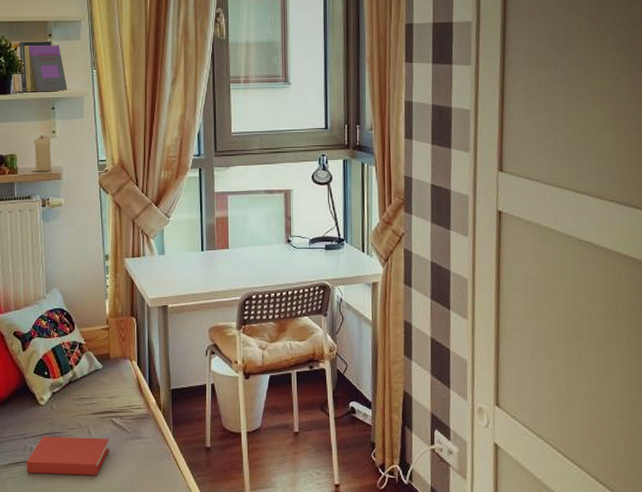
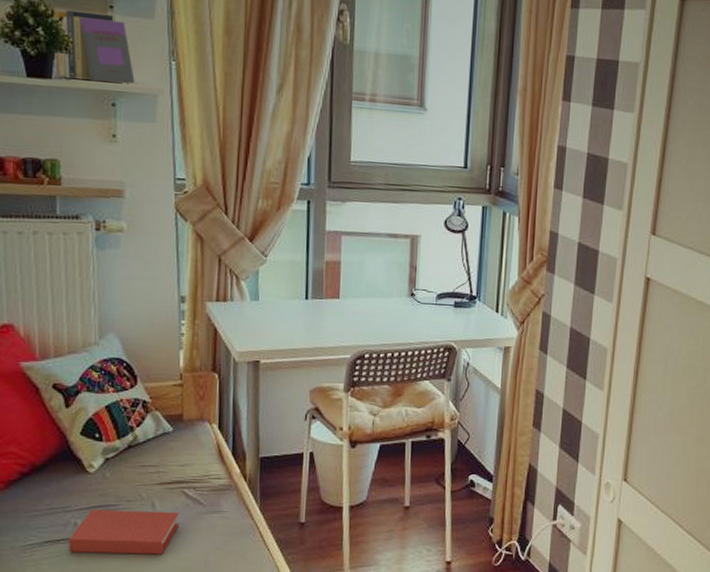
candle: present [32,135,51,172] -> none [81,138,110,187]

